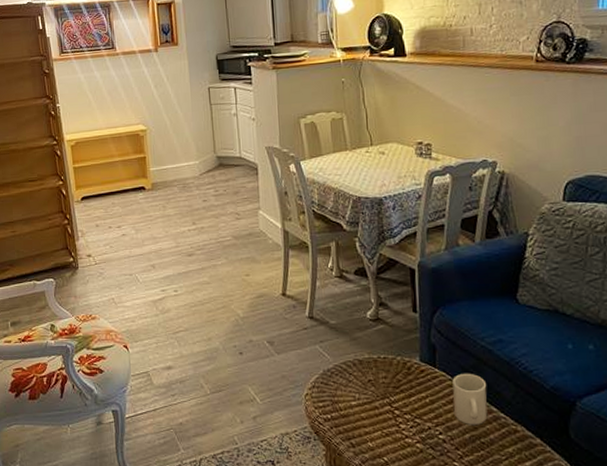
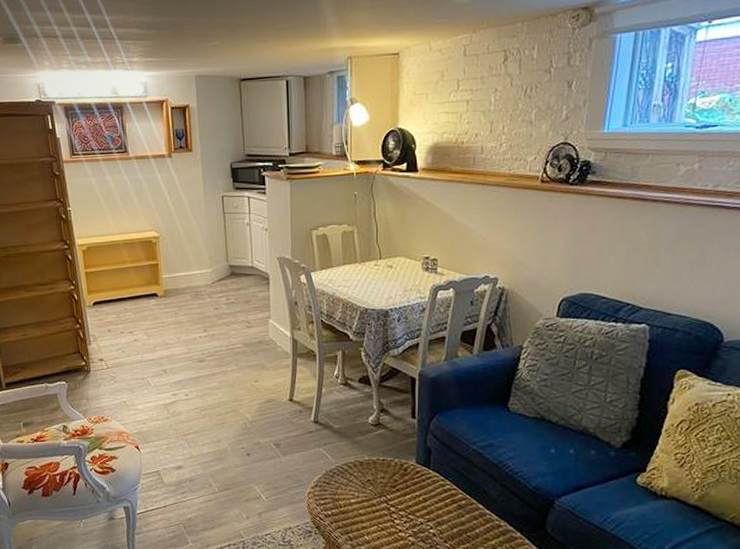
cup: present [452,373,488,425] -> none [444,474,476,520]

